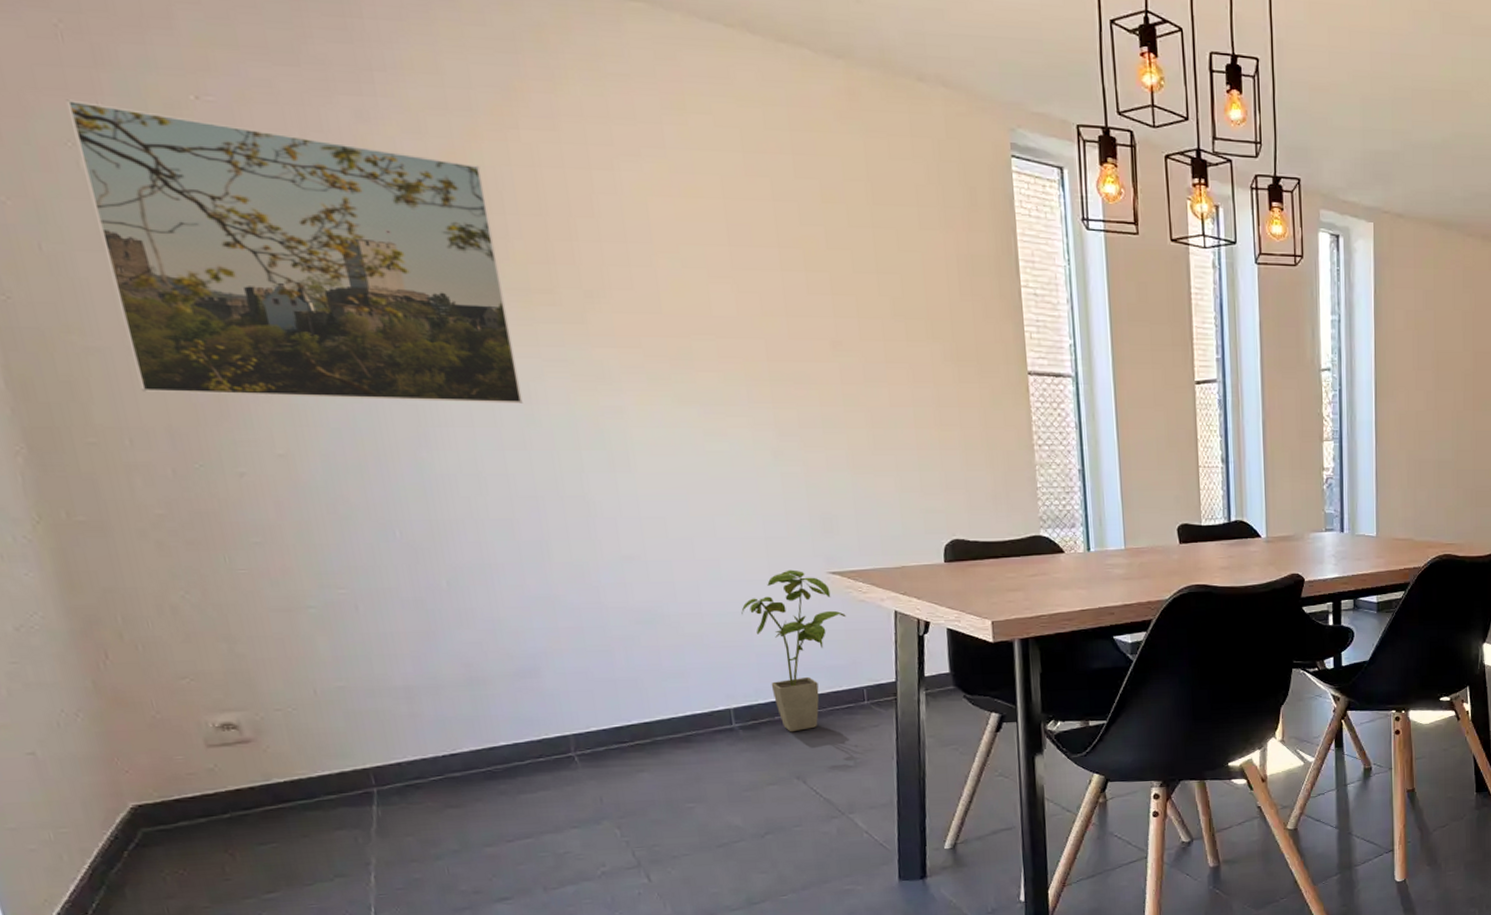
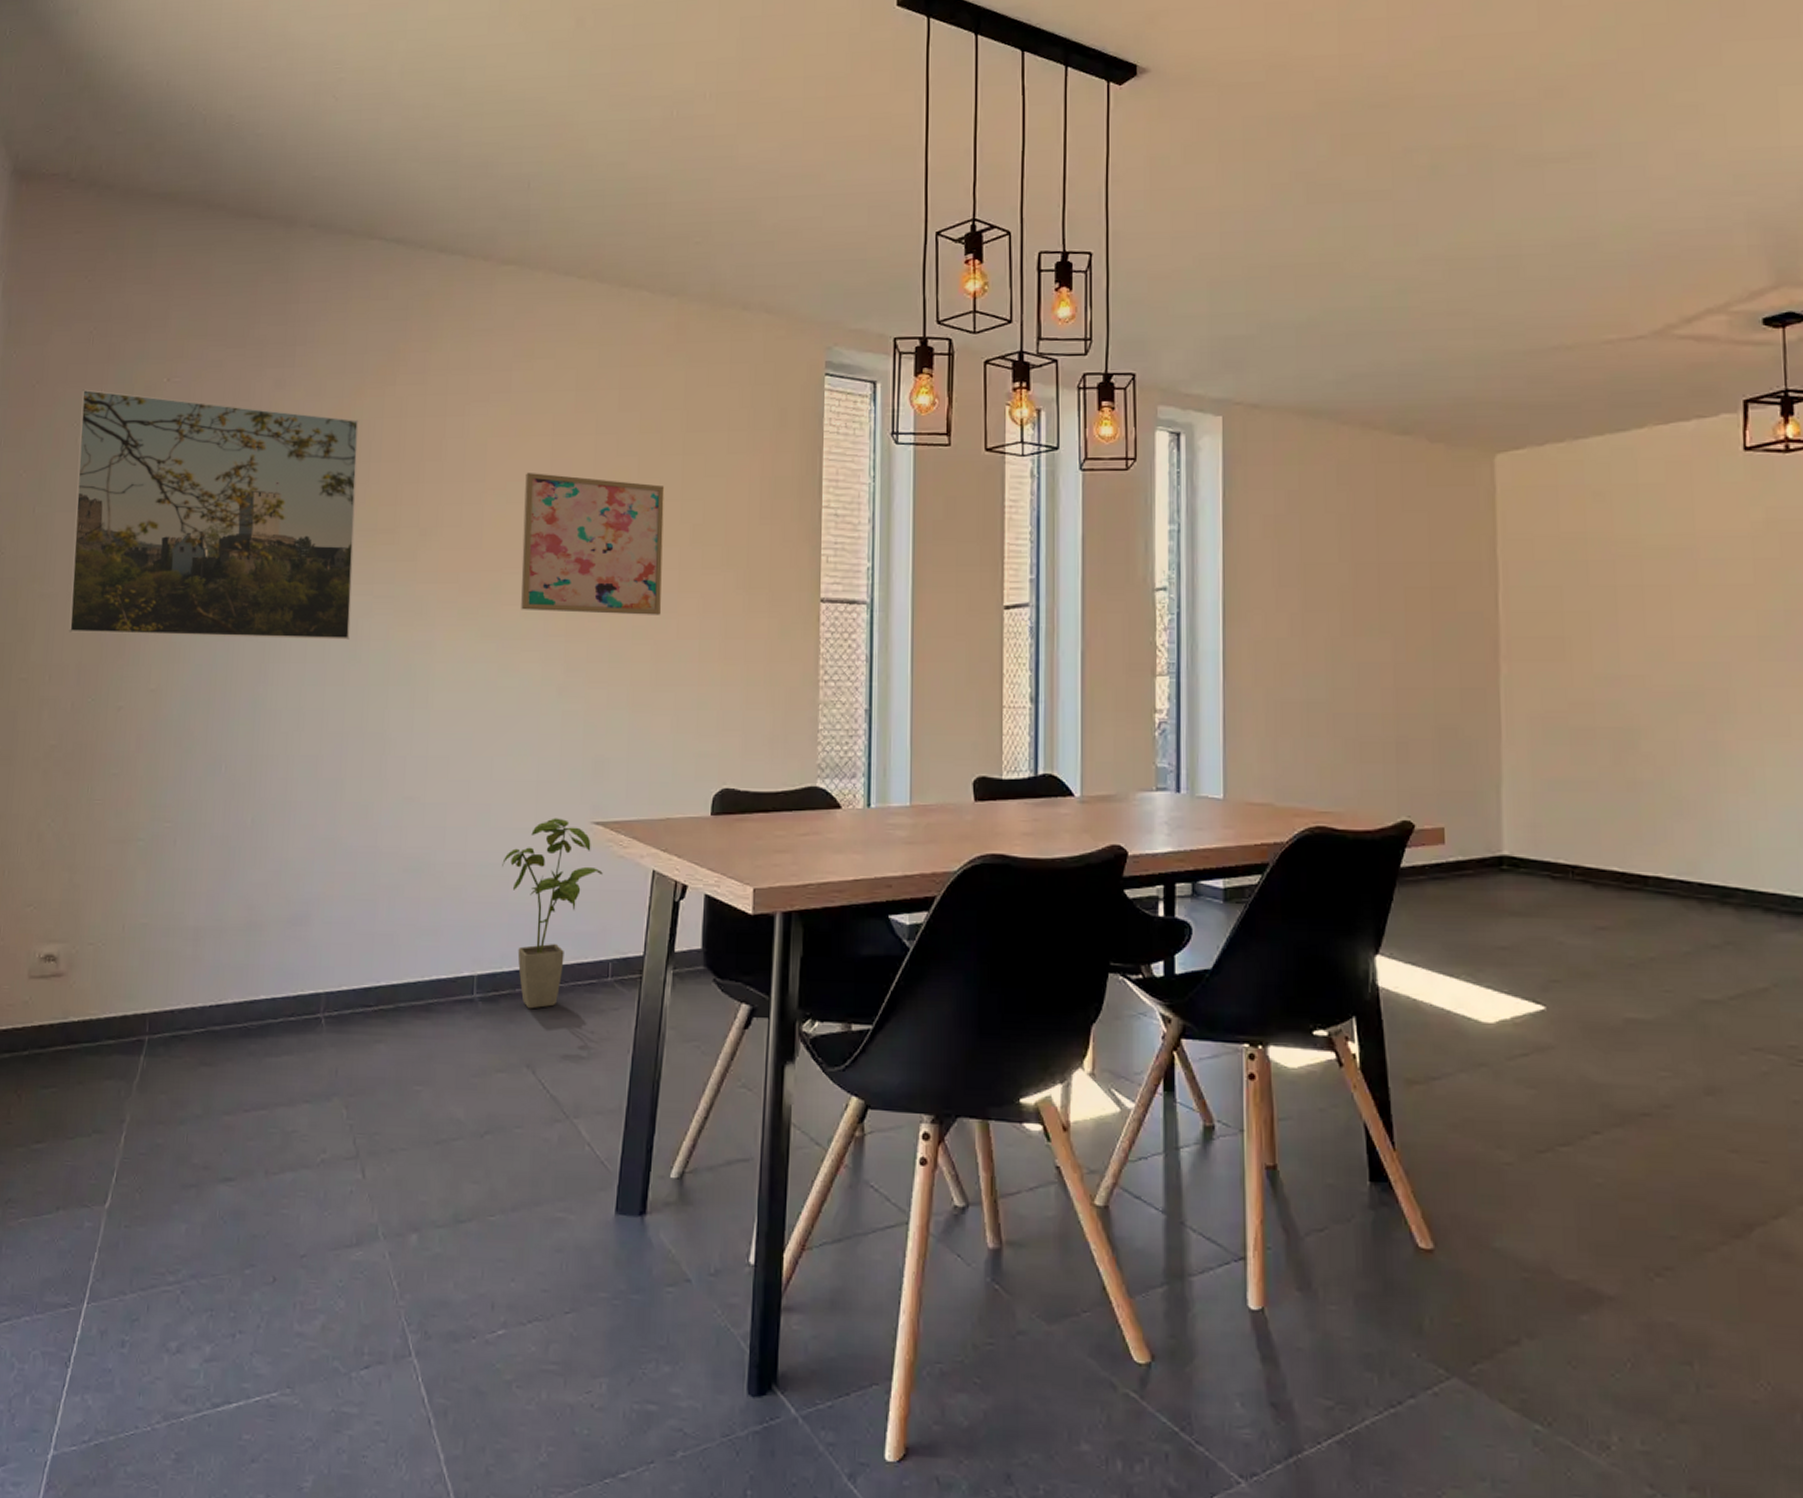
wall art: none [699,237,871,384] -> present [521,473,665,615]

